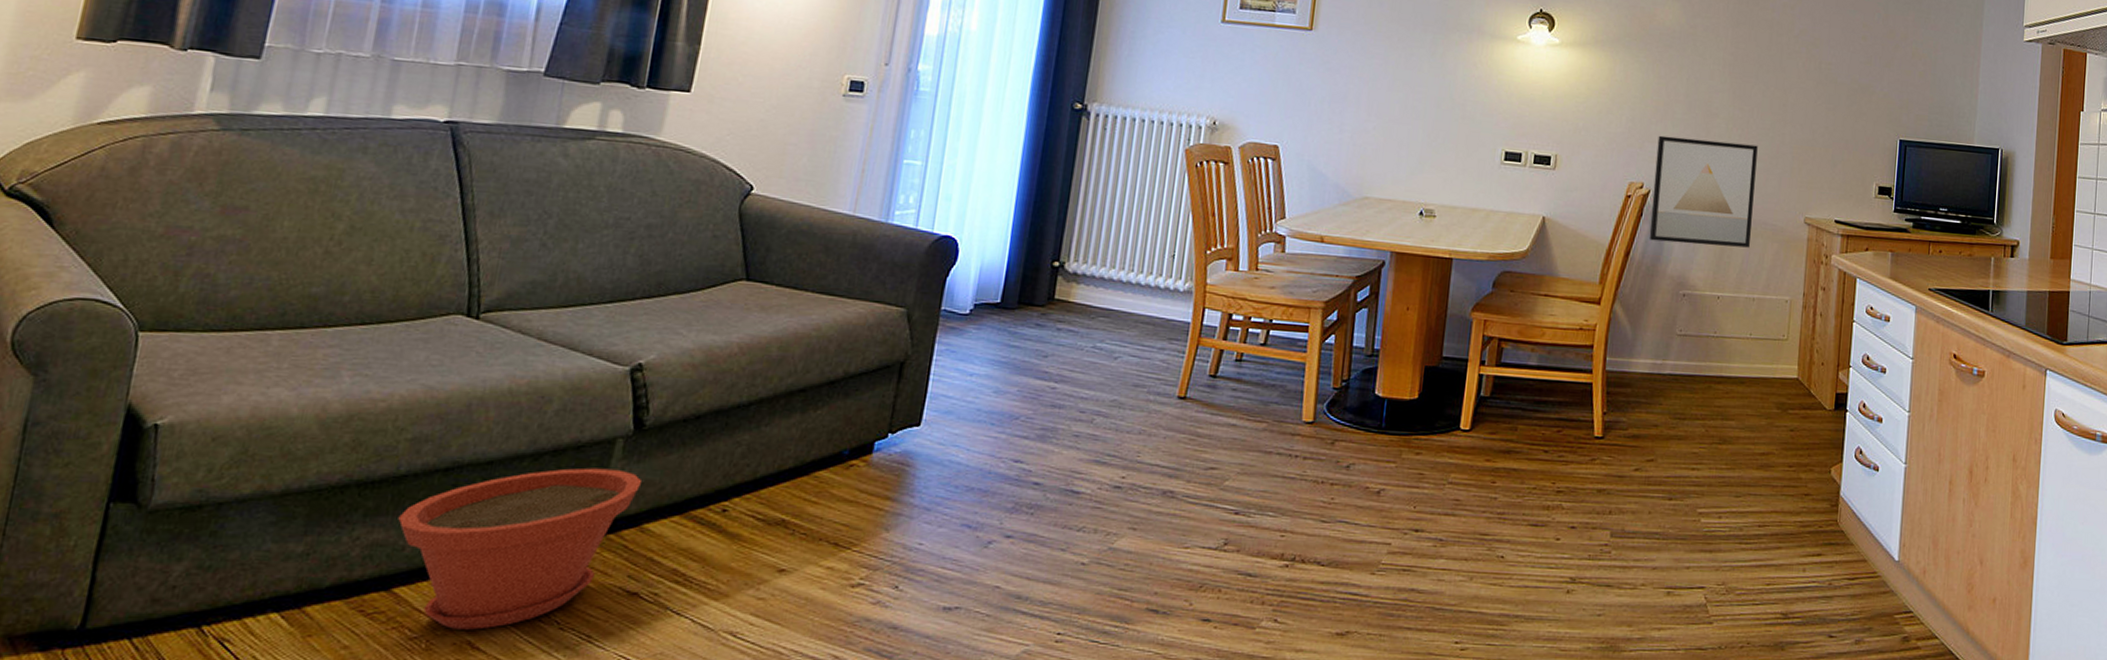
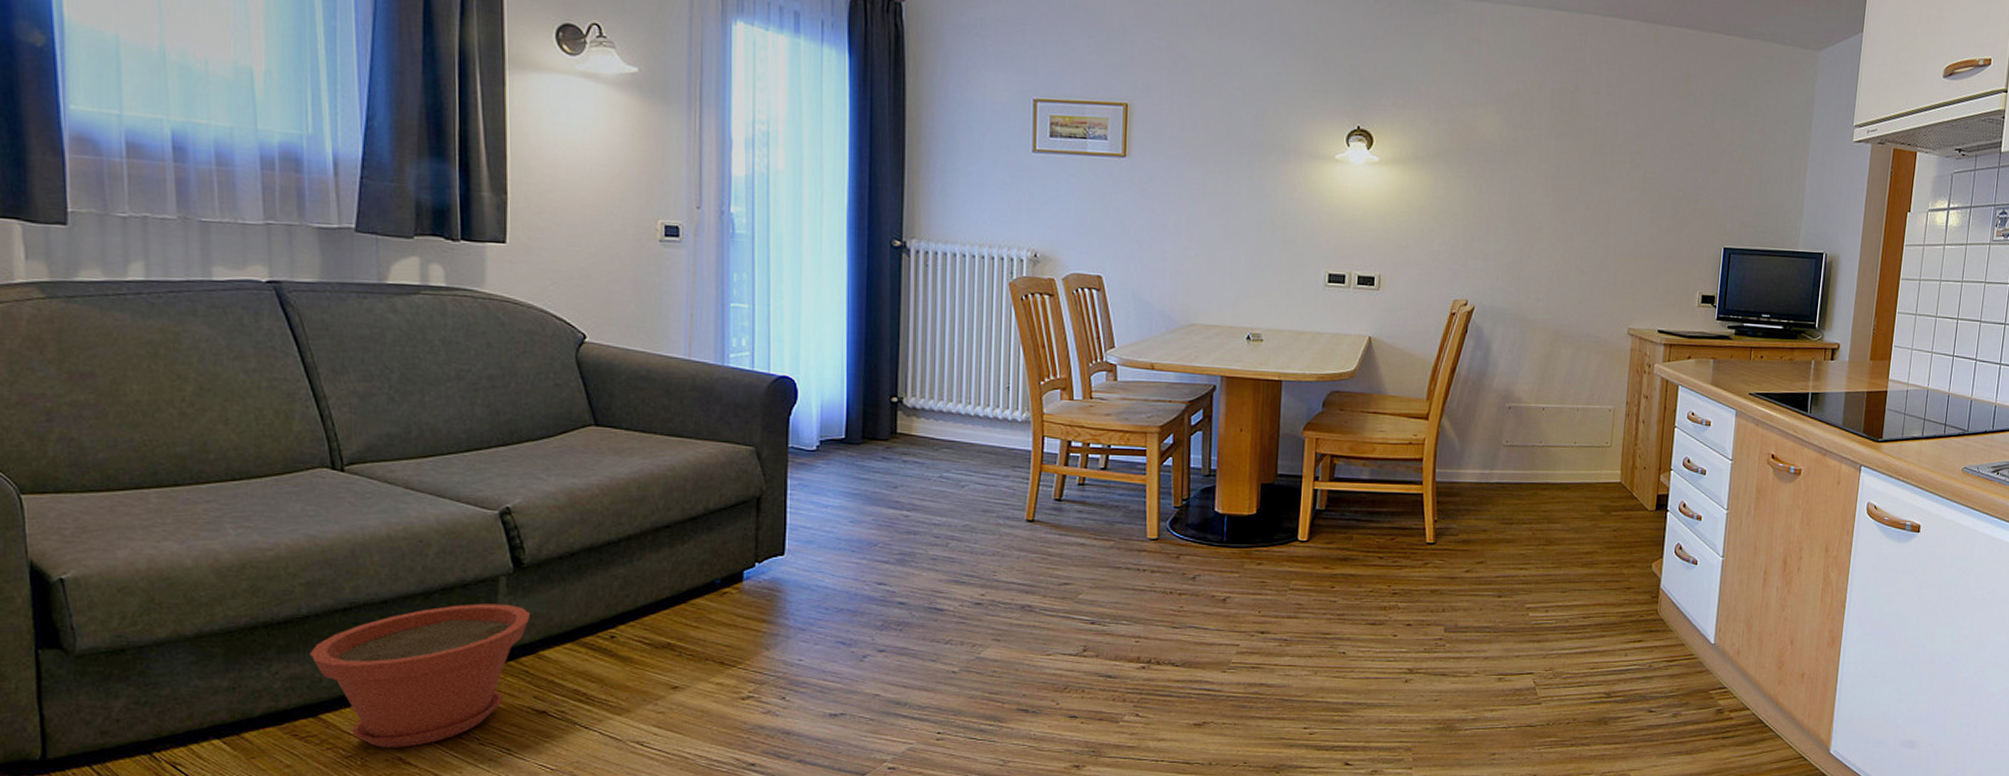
wall art: present [1649,135,1758,248] -> none [1474,252,1582,360]

